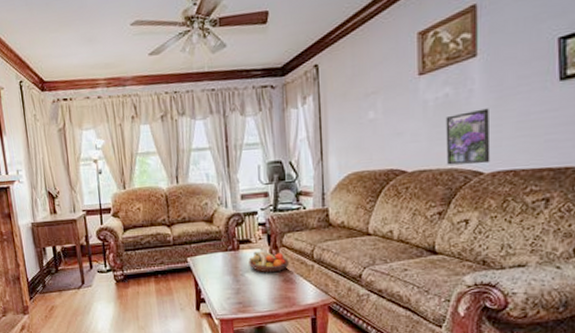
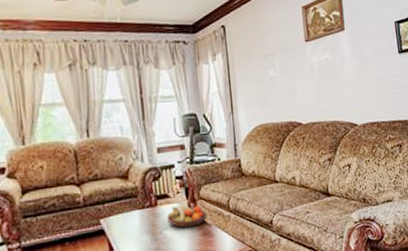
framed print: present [446,108,491,165] -> none [327,72,361,118]

